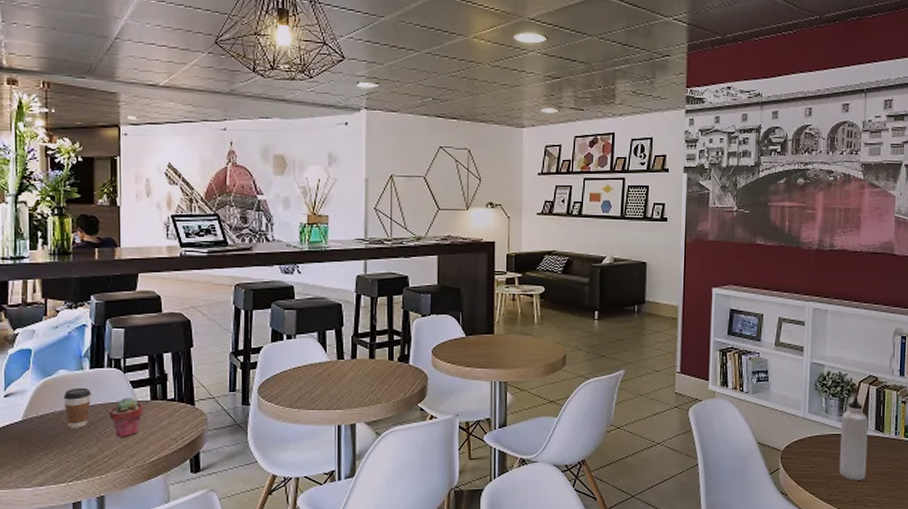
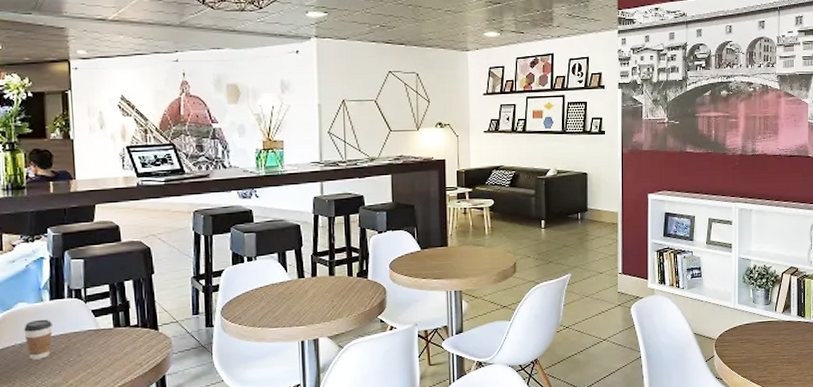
potted succulent: present [109,397,143,437] -> none [71,325,106,366]
water bottle: present [839,394,869,481] -> none [766,284,791,363]

